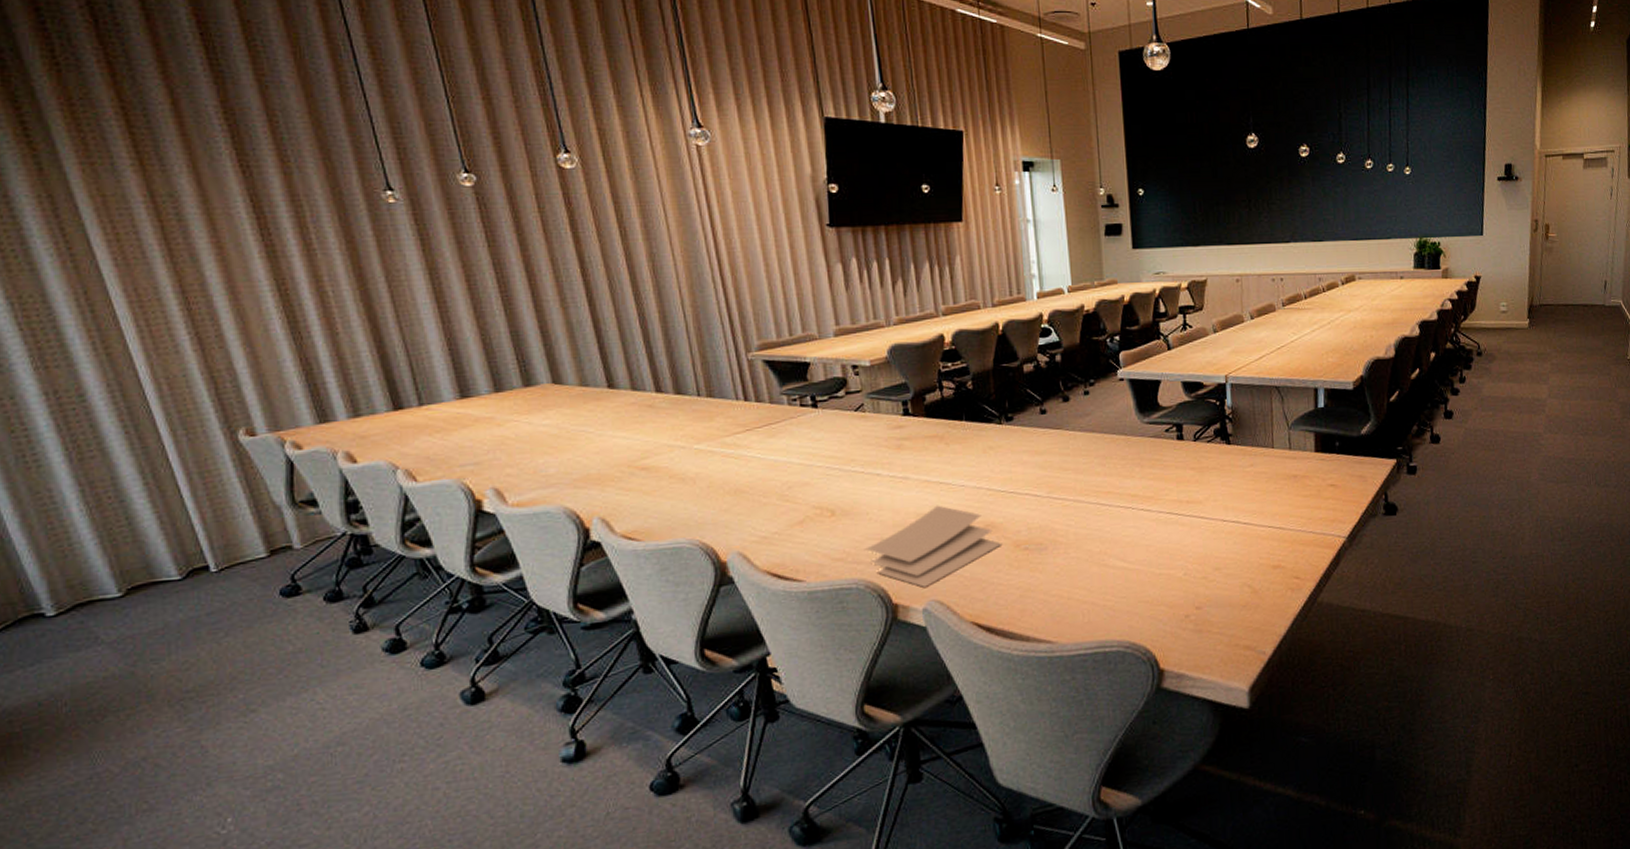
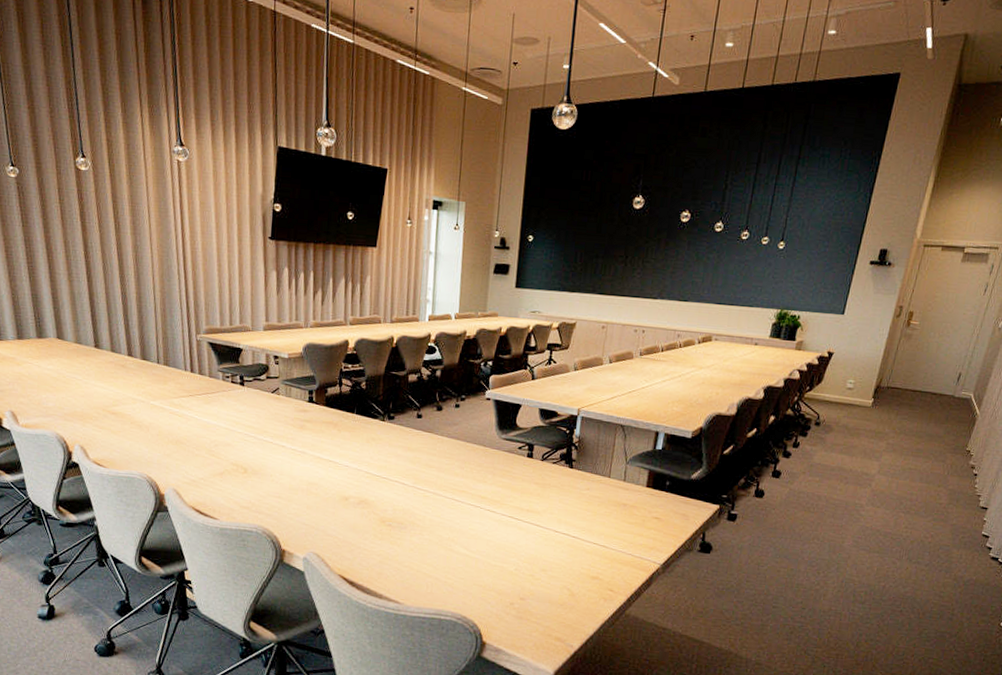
papers: present [865,505,1003,587] -> none [266,478,372,541]

